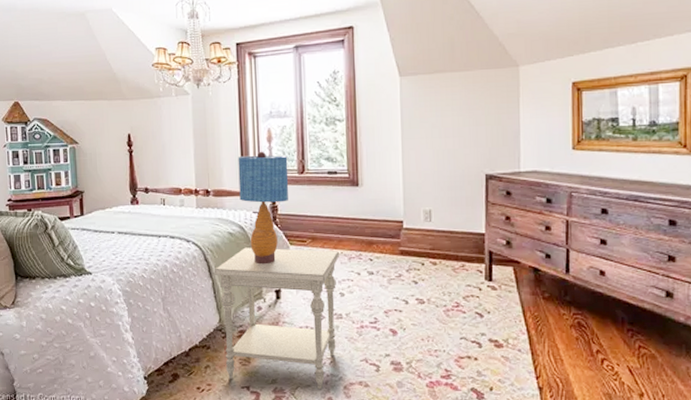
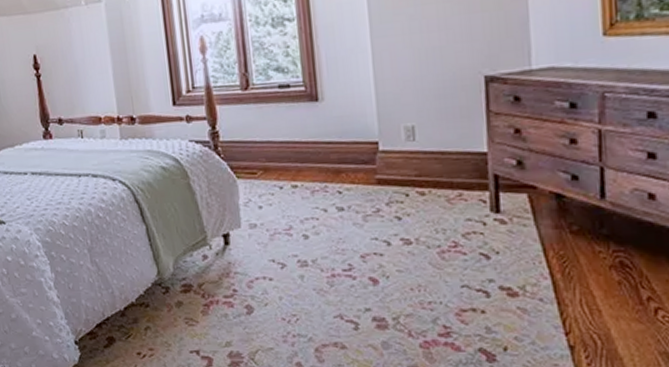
side table: present [214,247,339,390] -> none [147,183,303,354]
table lamp: present [238,151,289,265] -> none [166,65,231,204]

